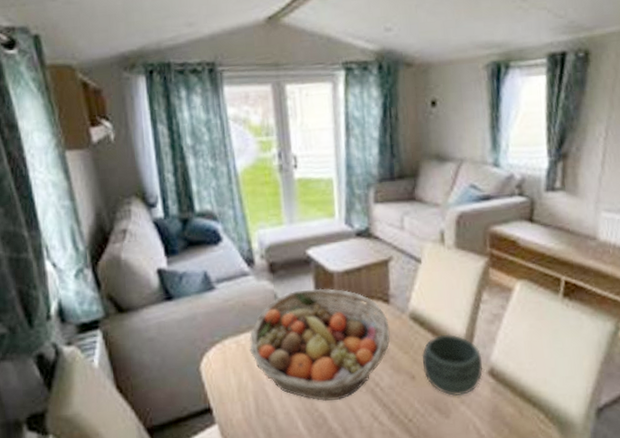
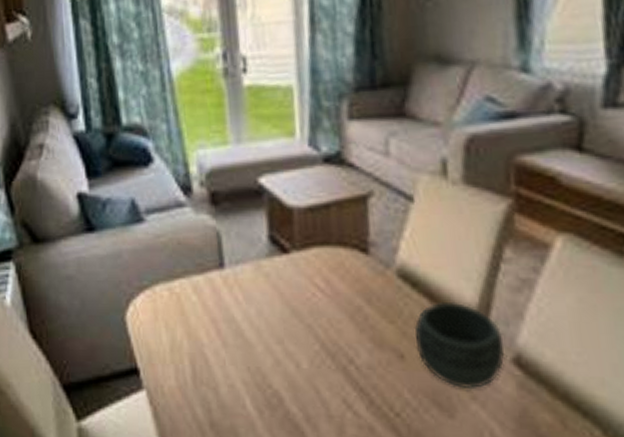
fruit basket: present [249,288,390,401] -> none [185,228,370,376]

